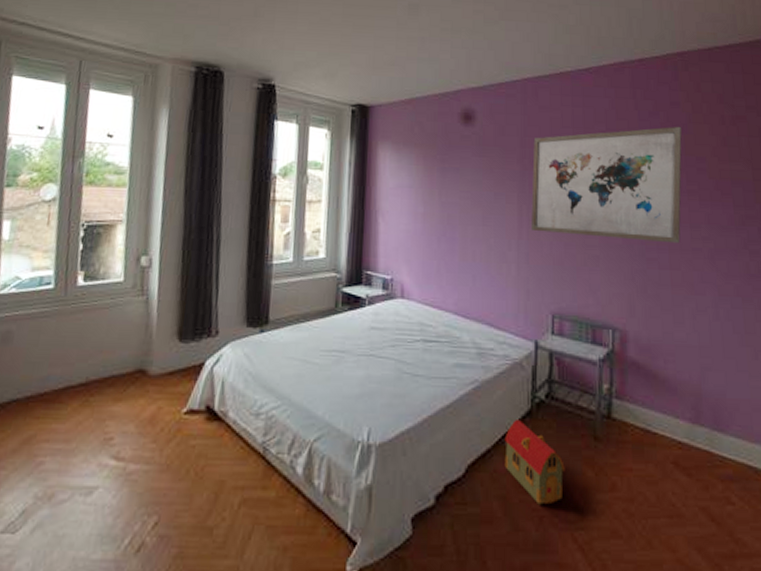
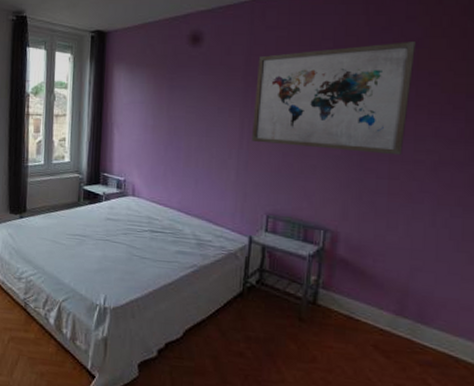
toy house: present [504,420,565,505] -> none [217,299,270,367]

